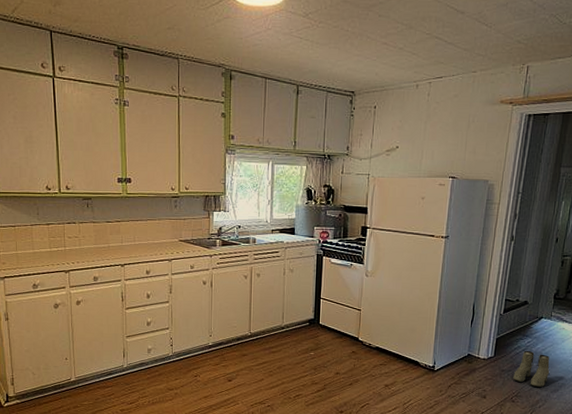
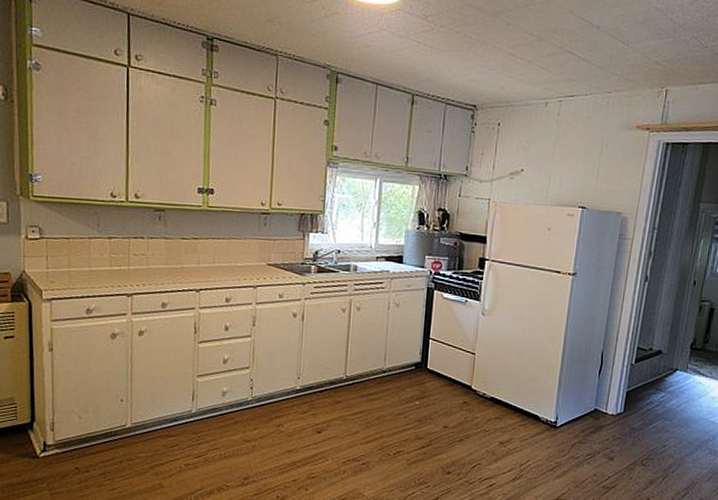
boots: present [513,350,550,387] -> none [644,406,685,449]

